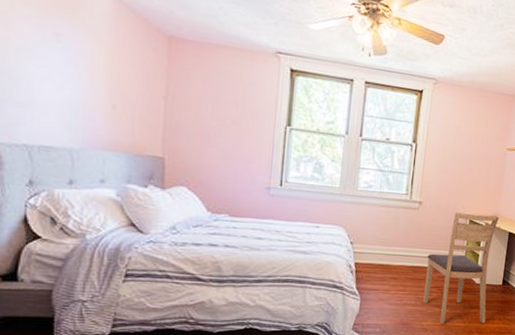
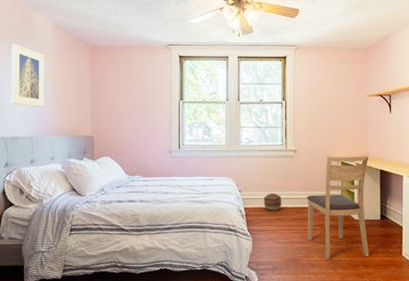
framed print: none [39,11,95,110] -> present [11,43,44,107]
basket: none [378,248,400,269] -> present [264,193,282,211]

